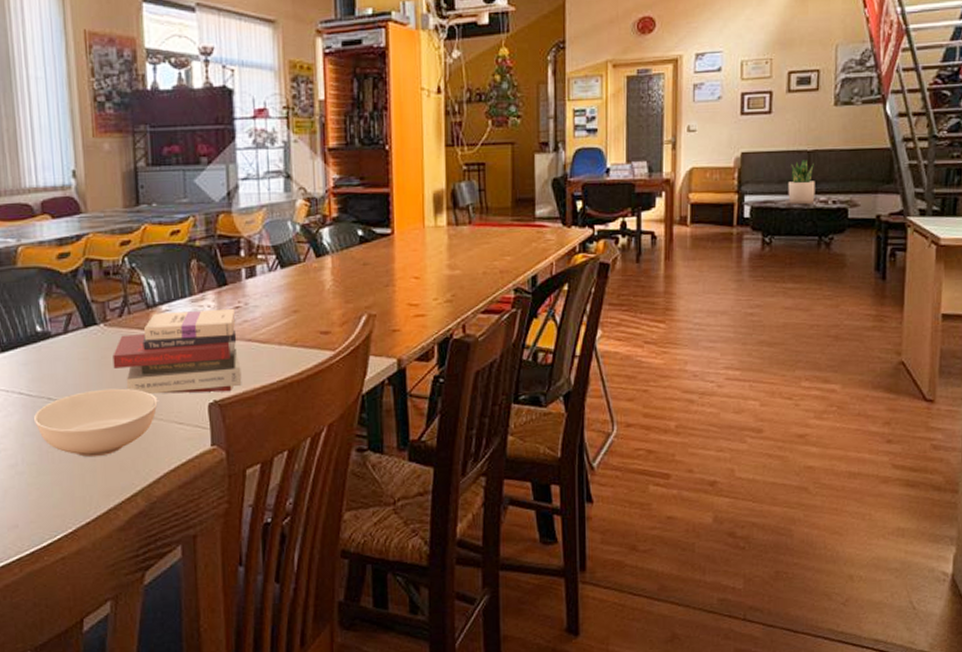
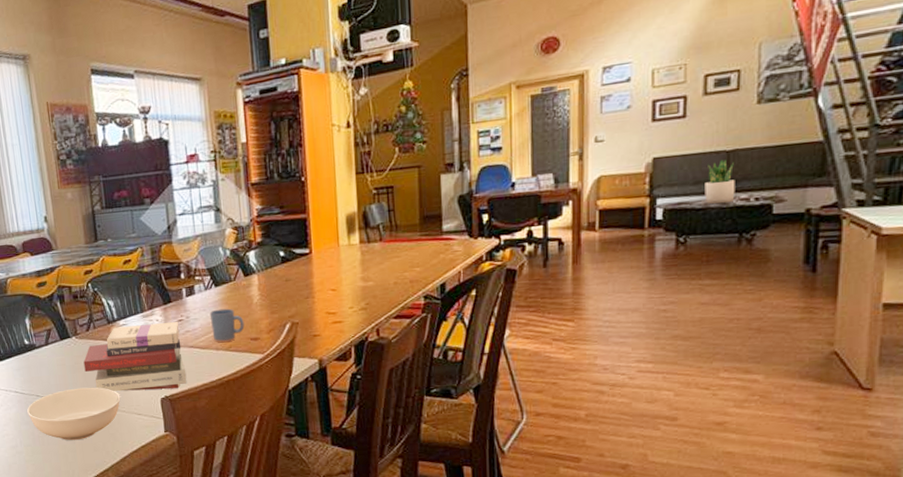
mug: none [272,295,314,335] -> present [209,308,245,342]

